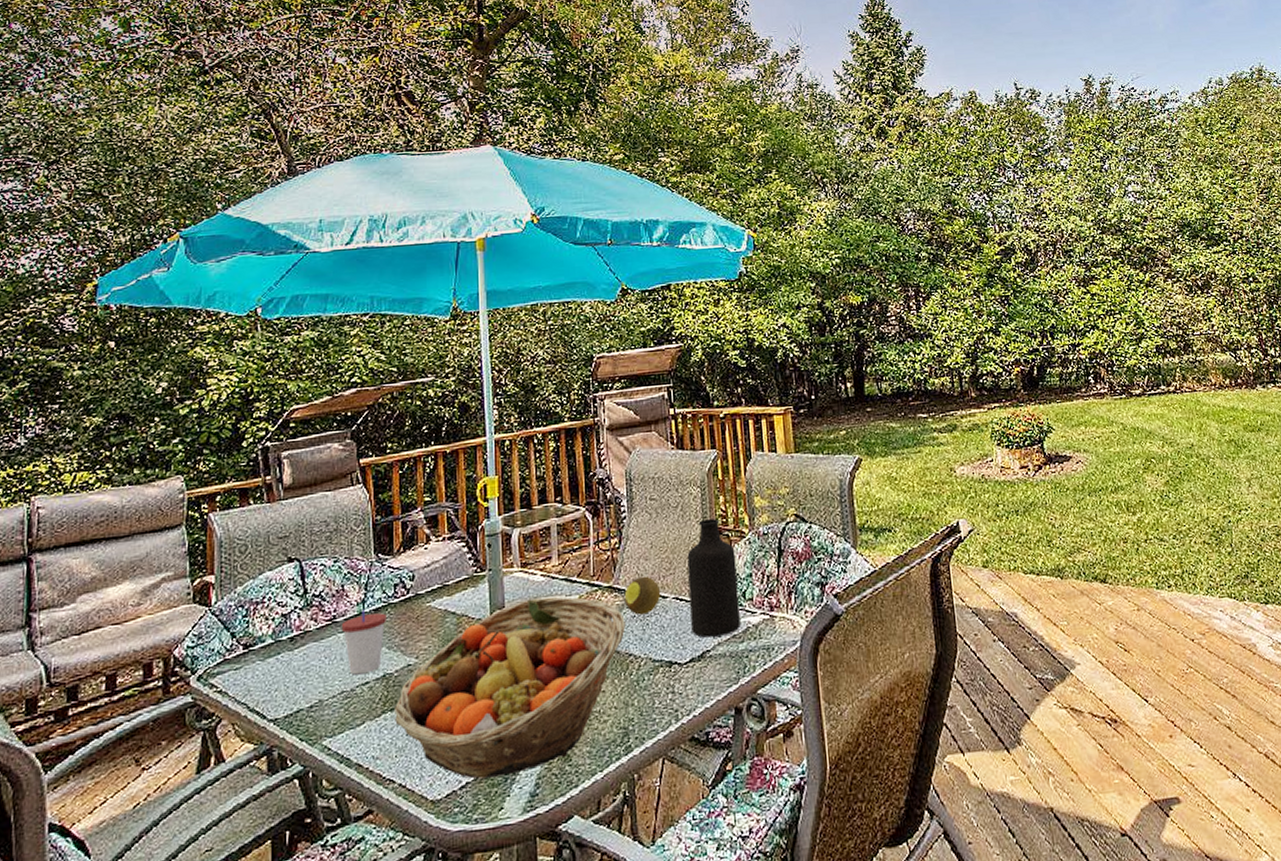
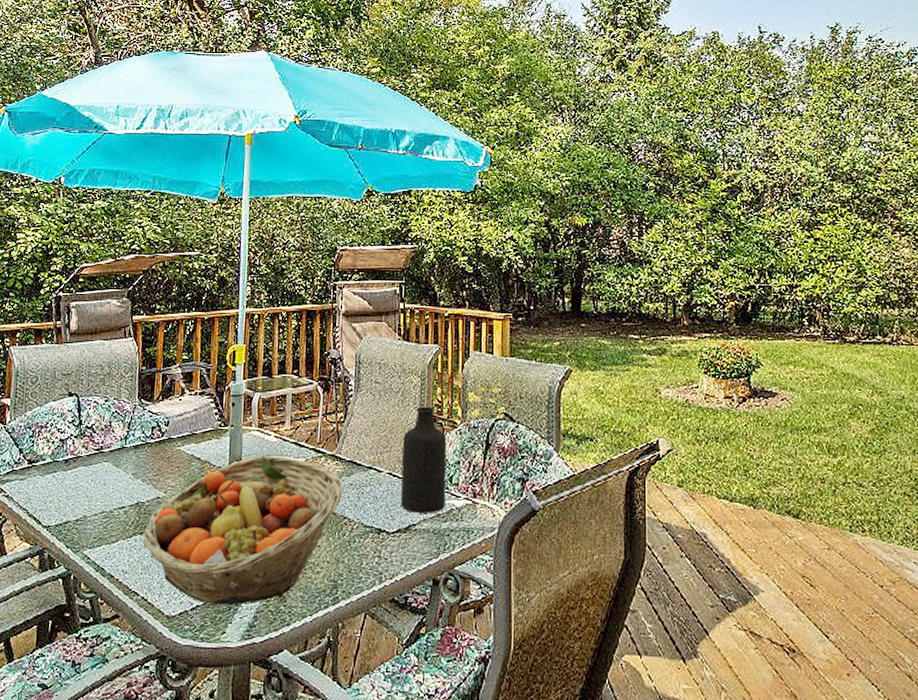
cup: present [341,609,386,675] -> none [106,444,143,500]
fruit: present [624,576,661,615] -> none [344,450,377,484]

